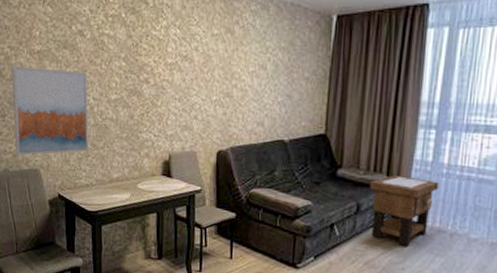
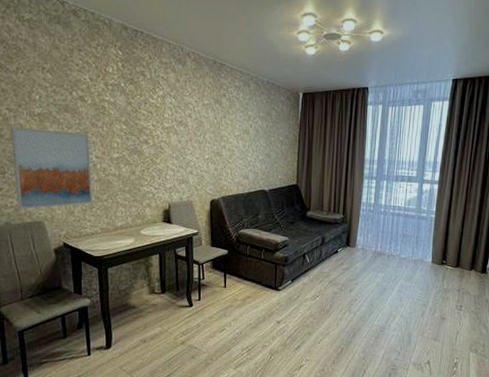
side table: present [369,175,439,246] -> none [330,214,379,267]

